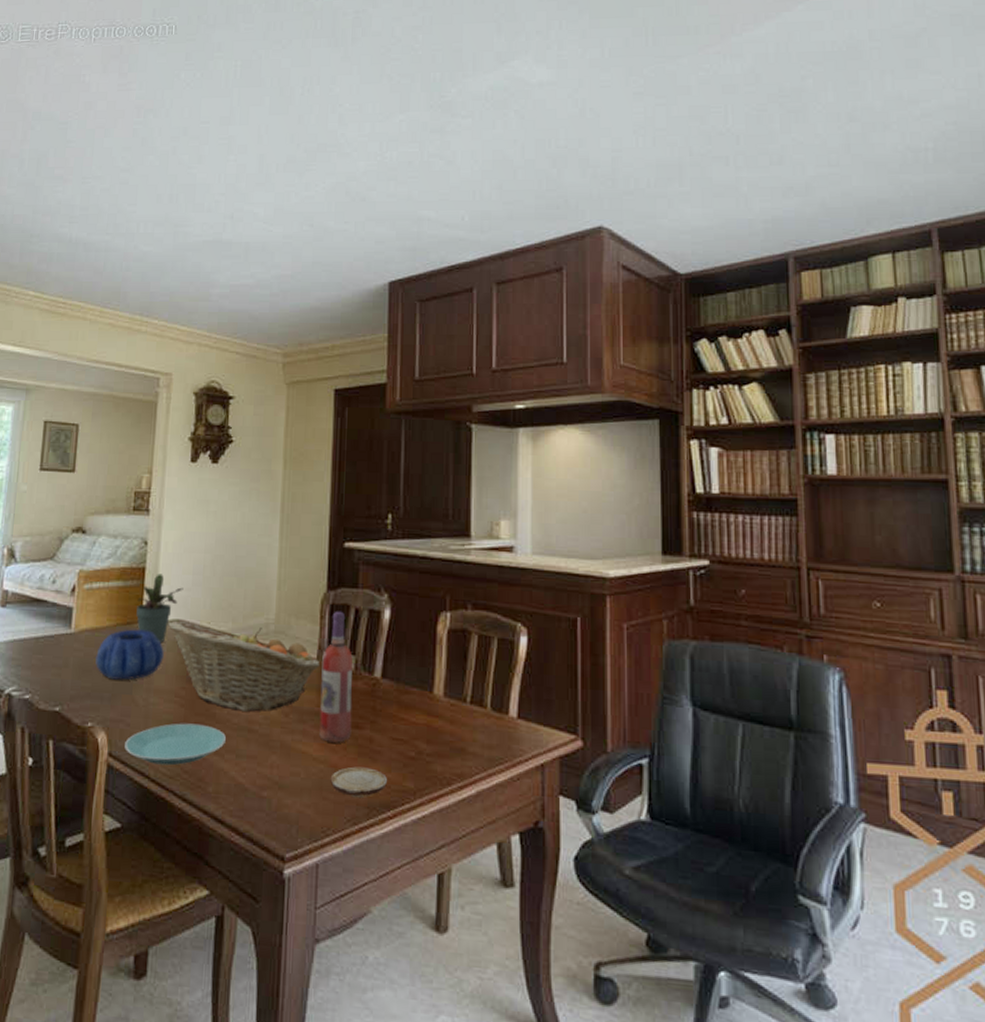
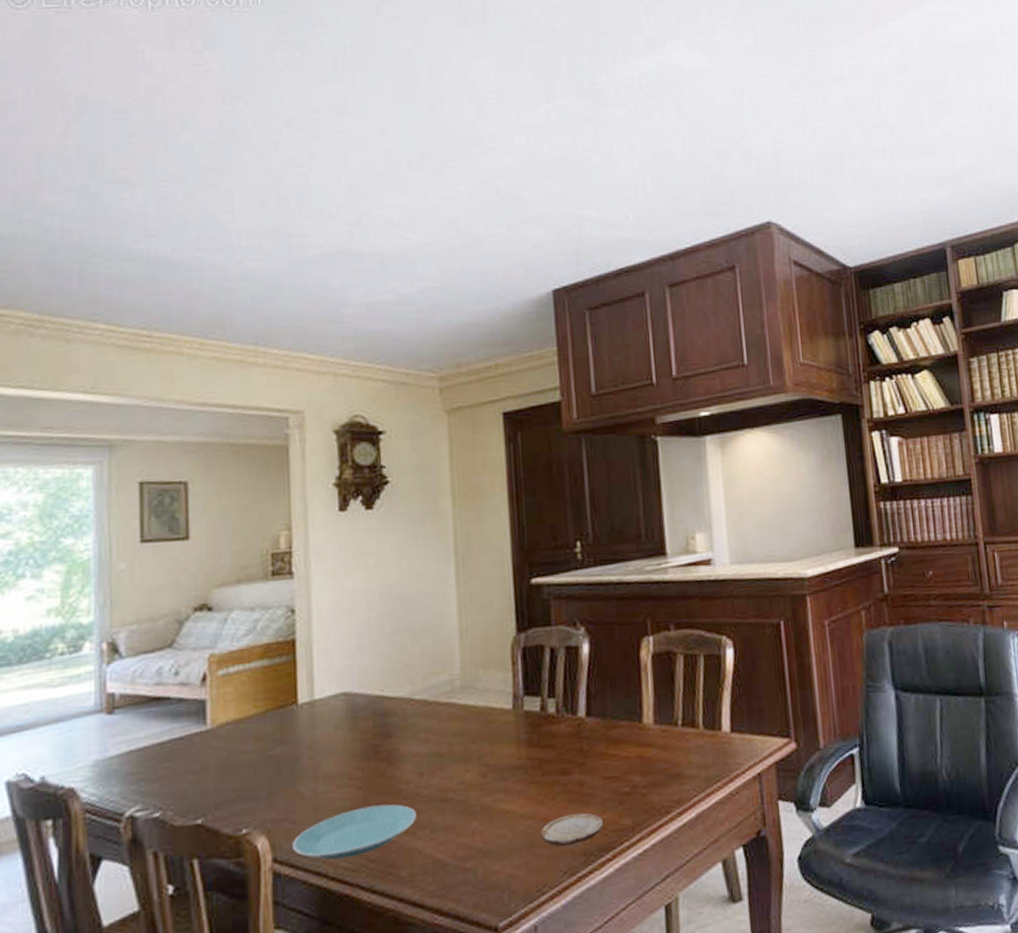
decorative bowl: present [95,629,164,680] -> none [243,710,330,775]
potted plant: present [136,574,184,643] -> none [289,644,346,723]
fruit basket: present [168,621,319,712] -> none [332,686,516,782]
wine bottle: present [319,612,353,743] -> none [518,654,559,795]

